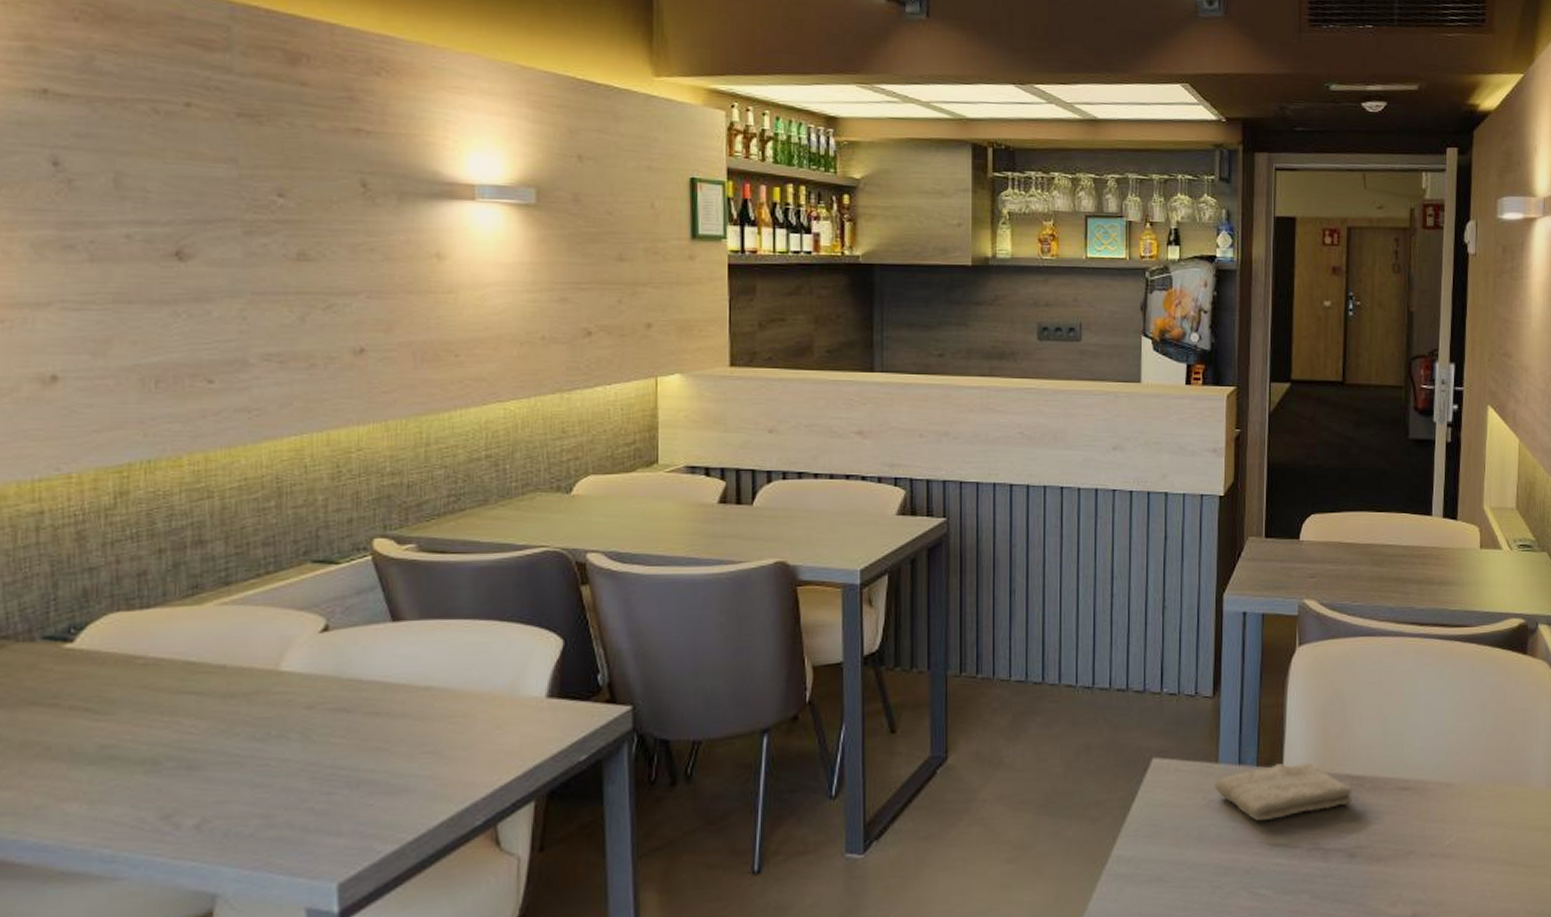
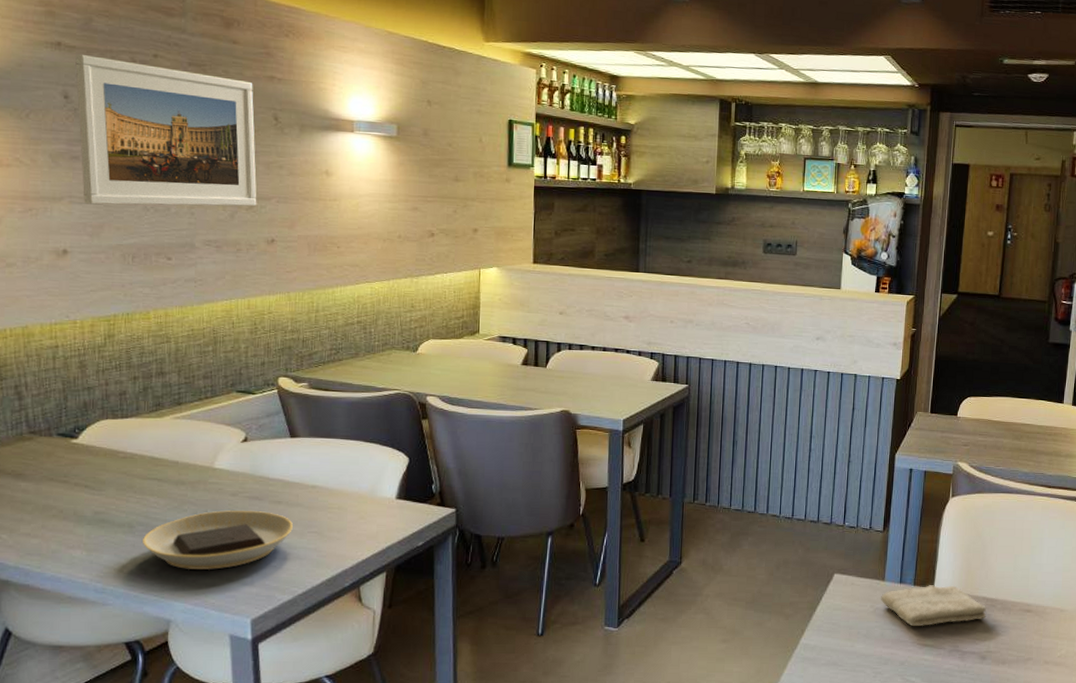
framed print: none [69,104,338,311] -> present [75,54,257,207]
plate: none [174,728,397,819] -> present [143,510,293,570]

